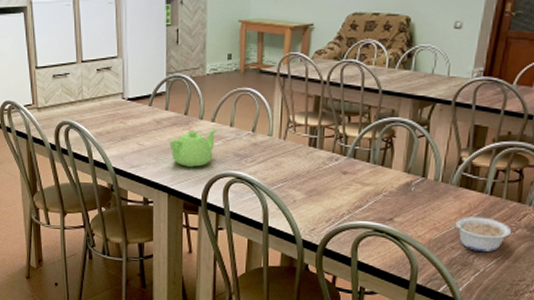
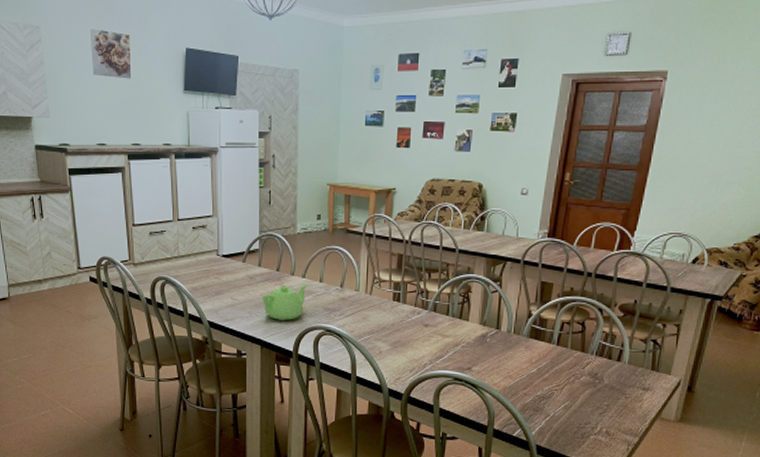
legume: present [449,216,512,252] -> none [521,365,577,398]

